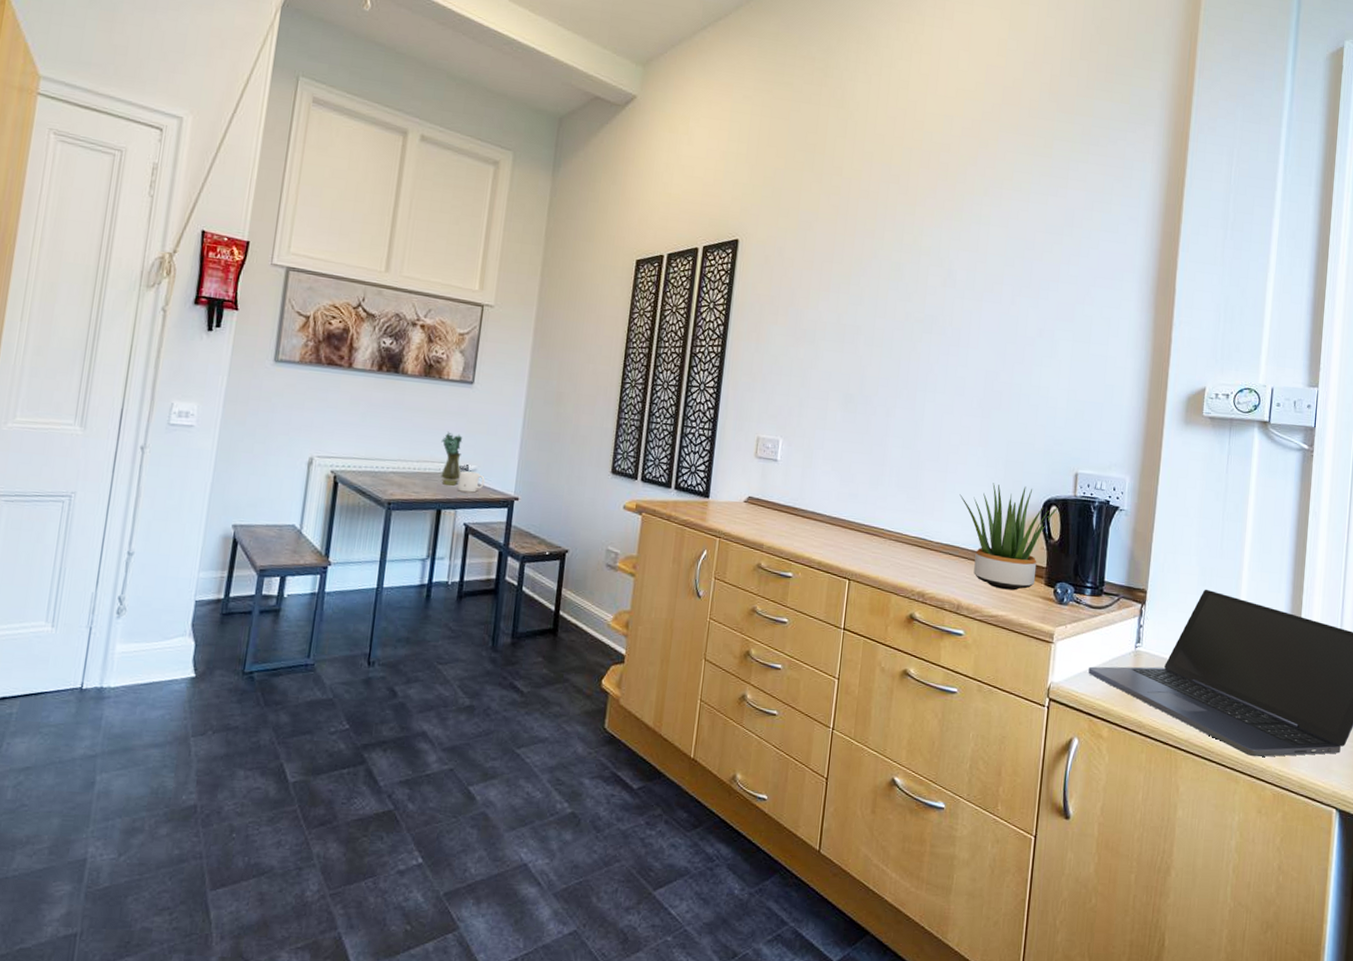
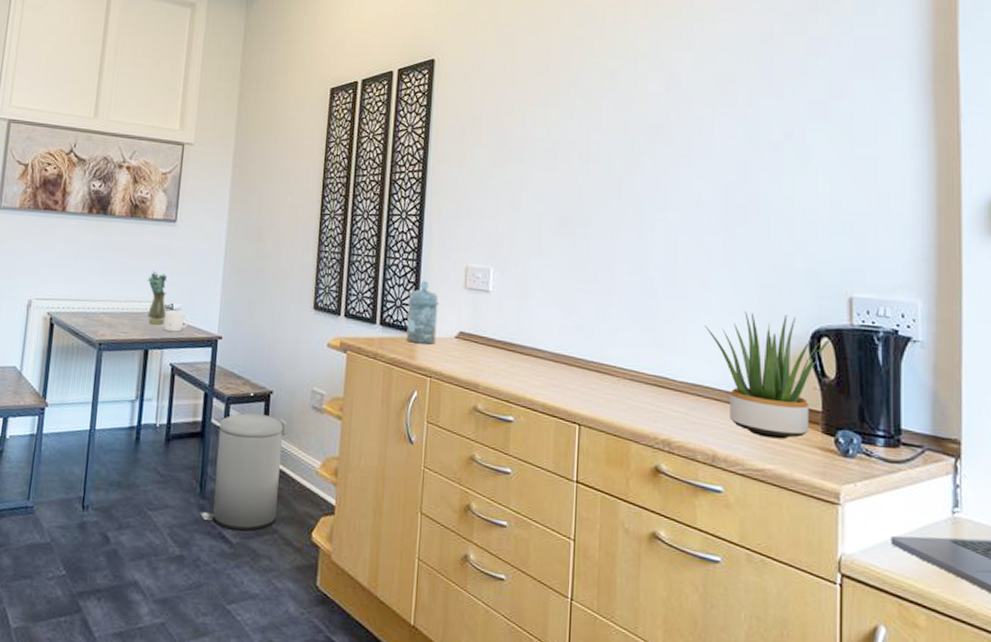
pedal bin: none [491,570,583,681] -> present [200,413,289,532]
canister: none [699,449,732,508] -> present [406,281,440,345]

